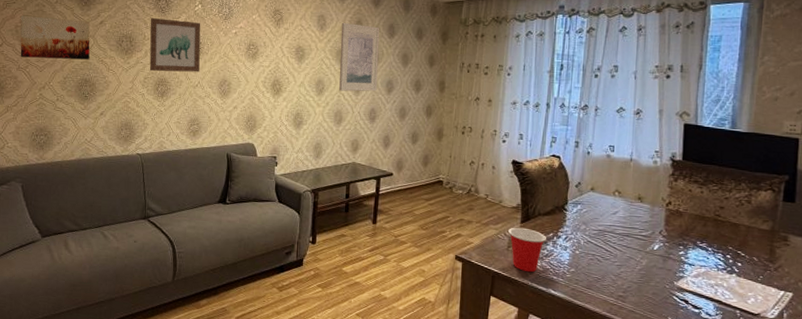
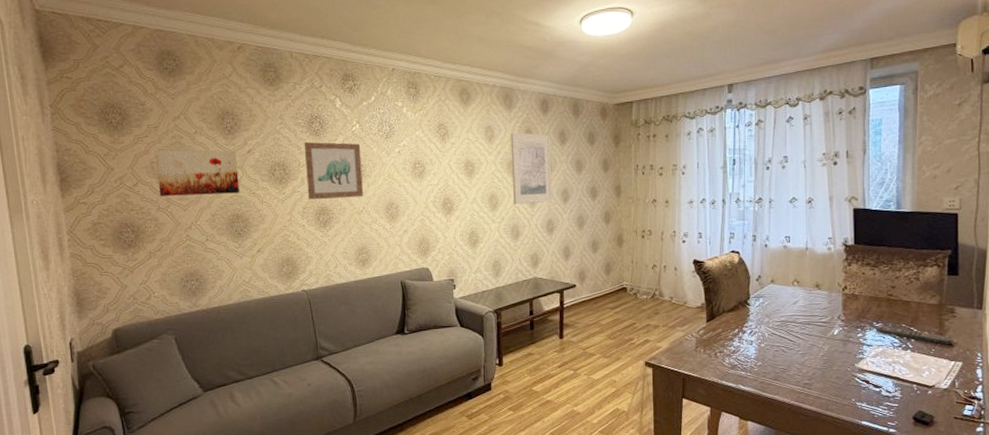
cup: present [508,227,546,273] -> none [695,326,732,371]
remote control: none [699,246,783,274] -> present [875,325,952,346]

